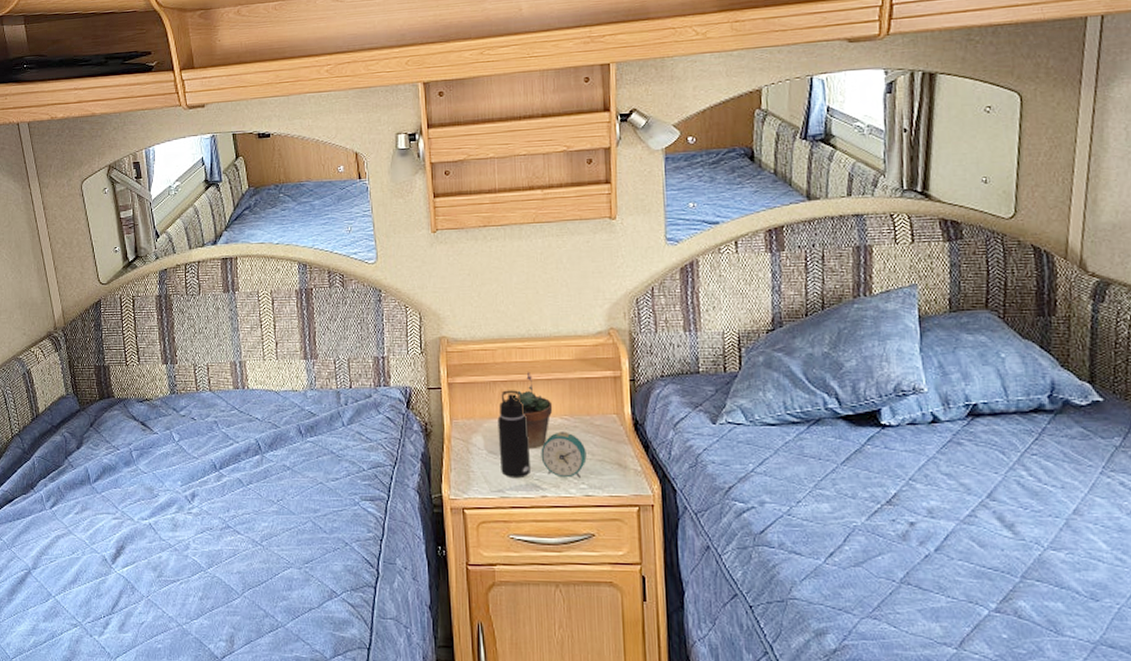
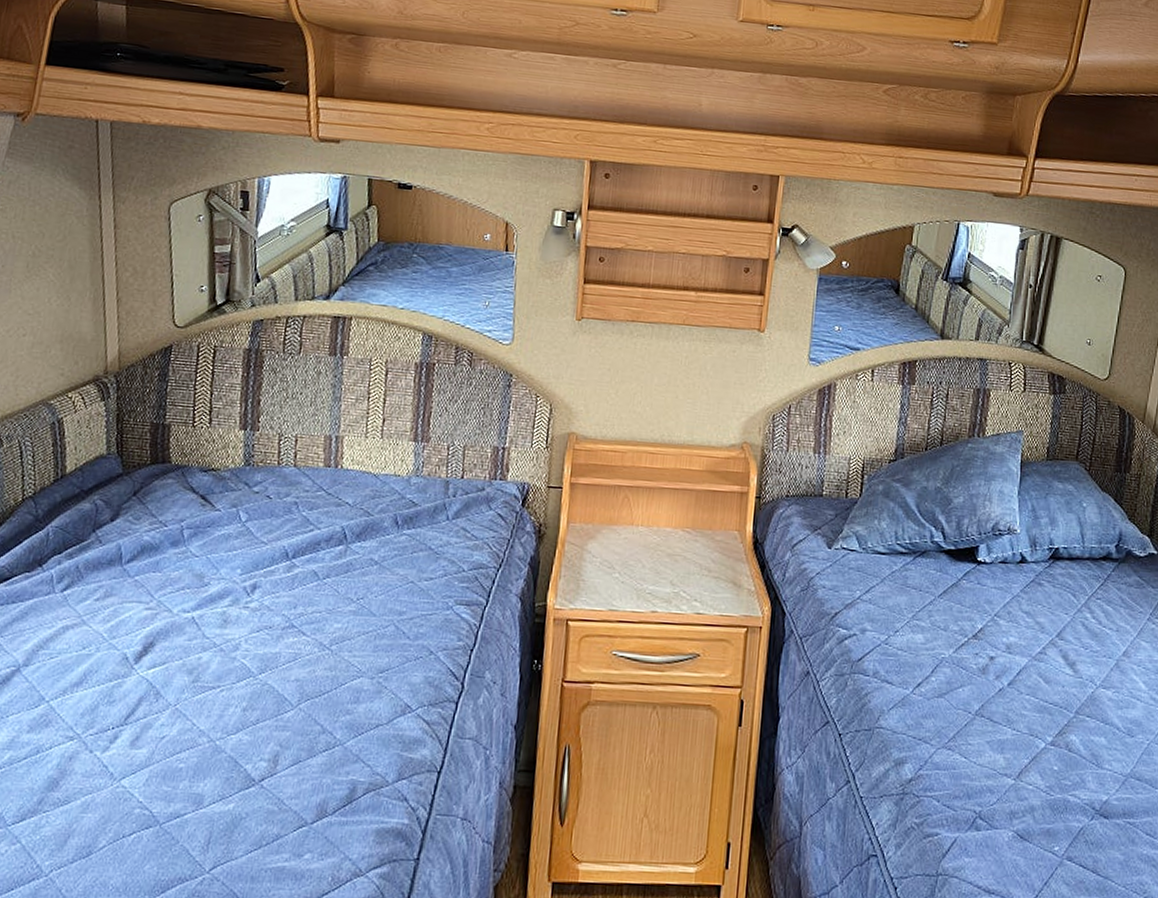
water bottle: present [497,390,530,479] -> none [613,496,649,591]
succulent plant: present [513,372,553,450] -> none [637,479,676,562]
alarm clock: present [541,432,587,478] -> none [656,544,704,595]

